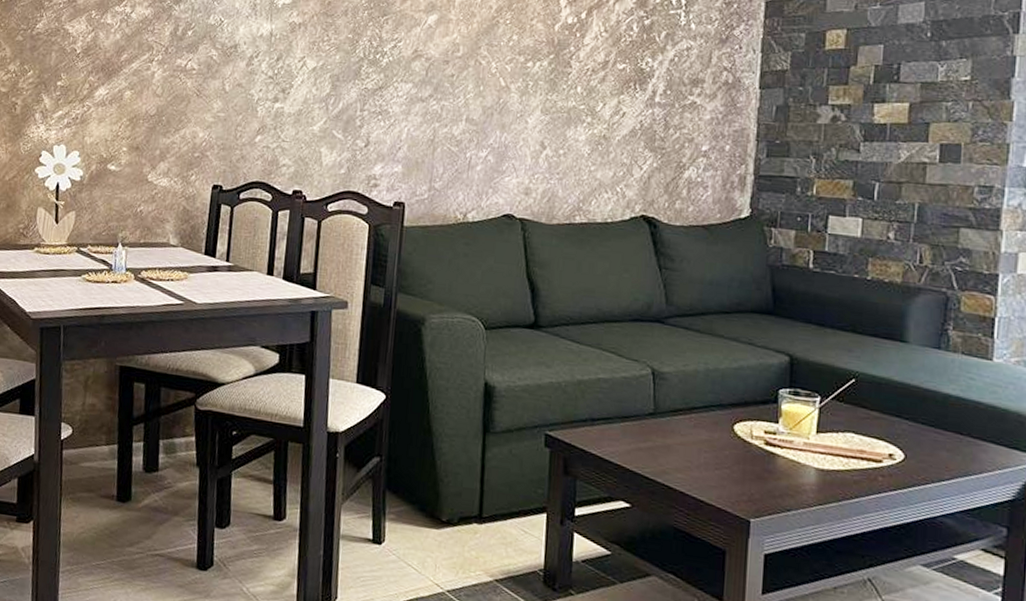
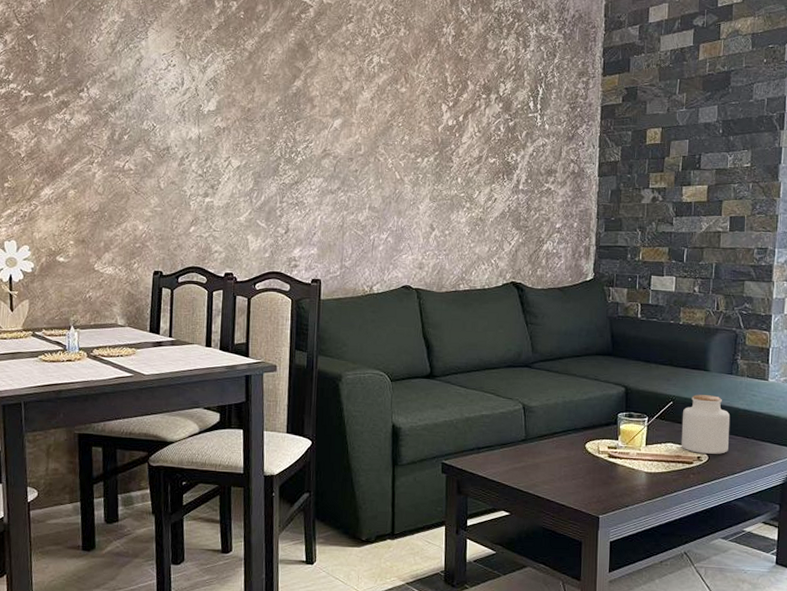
jar: none [866,372,936,453] -> present [681,394,730,454]

